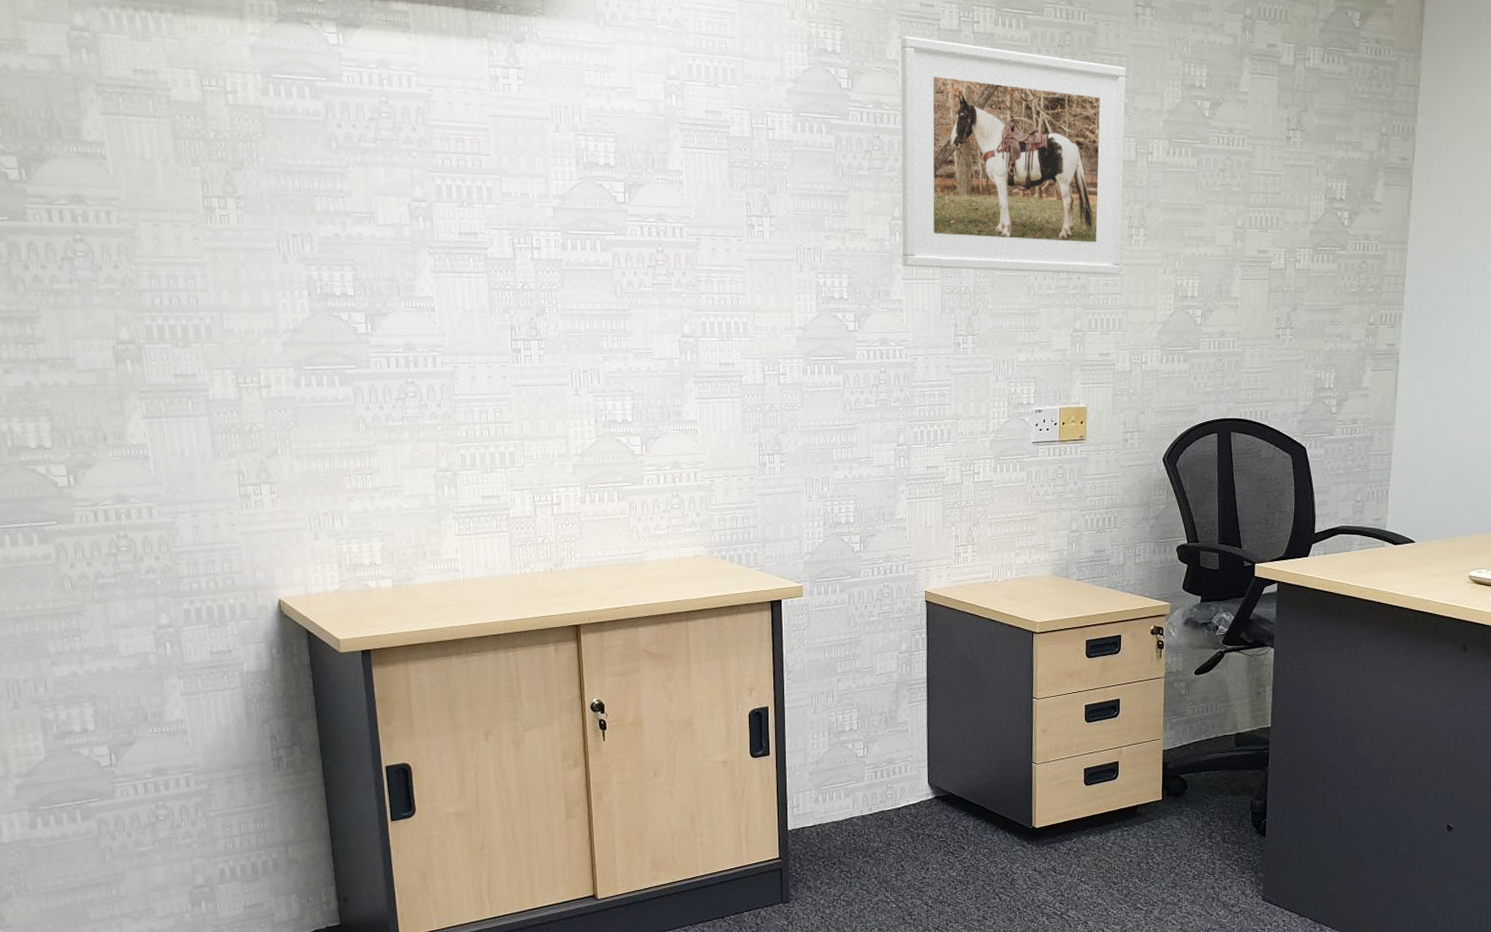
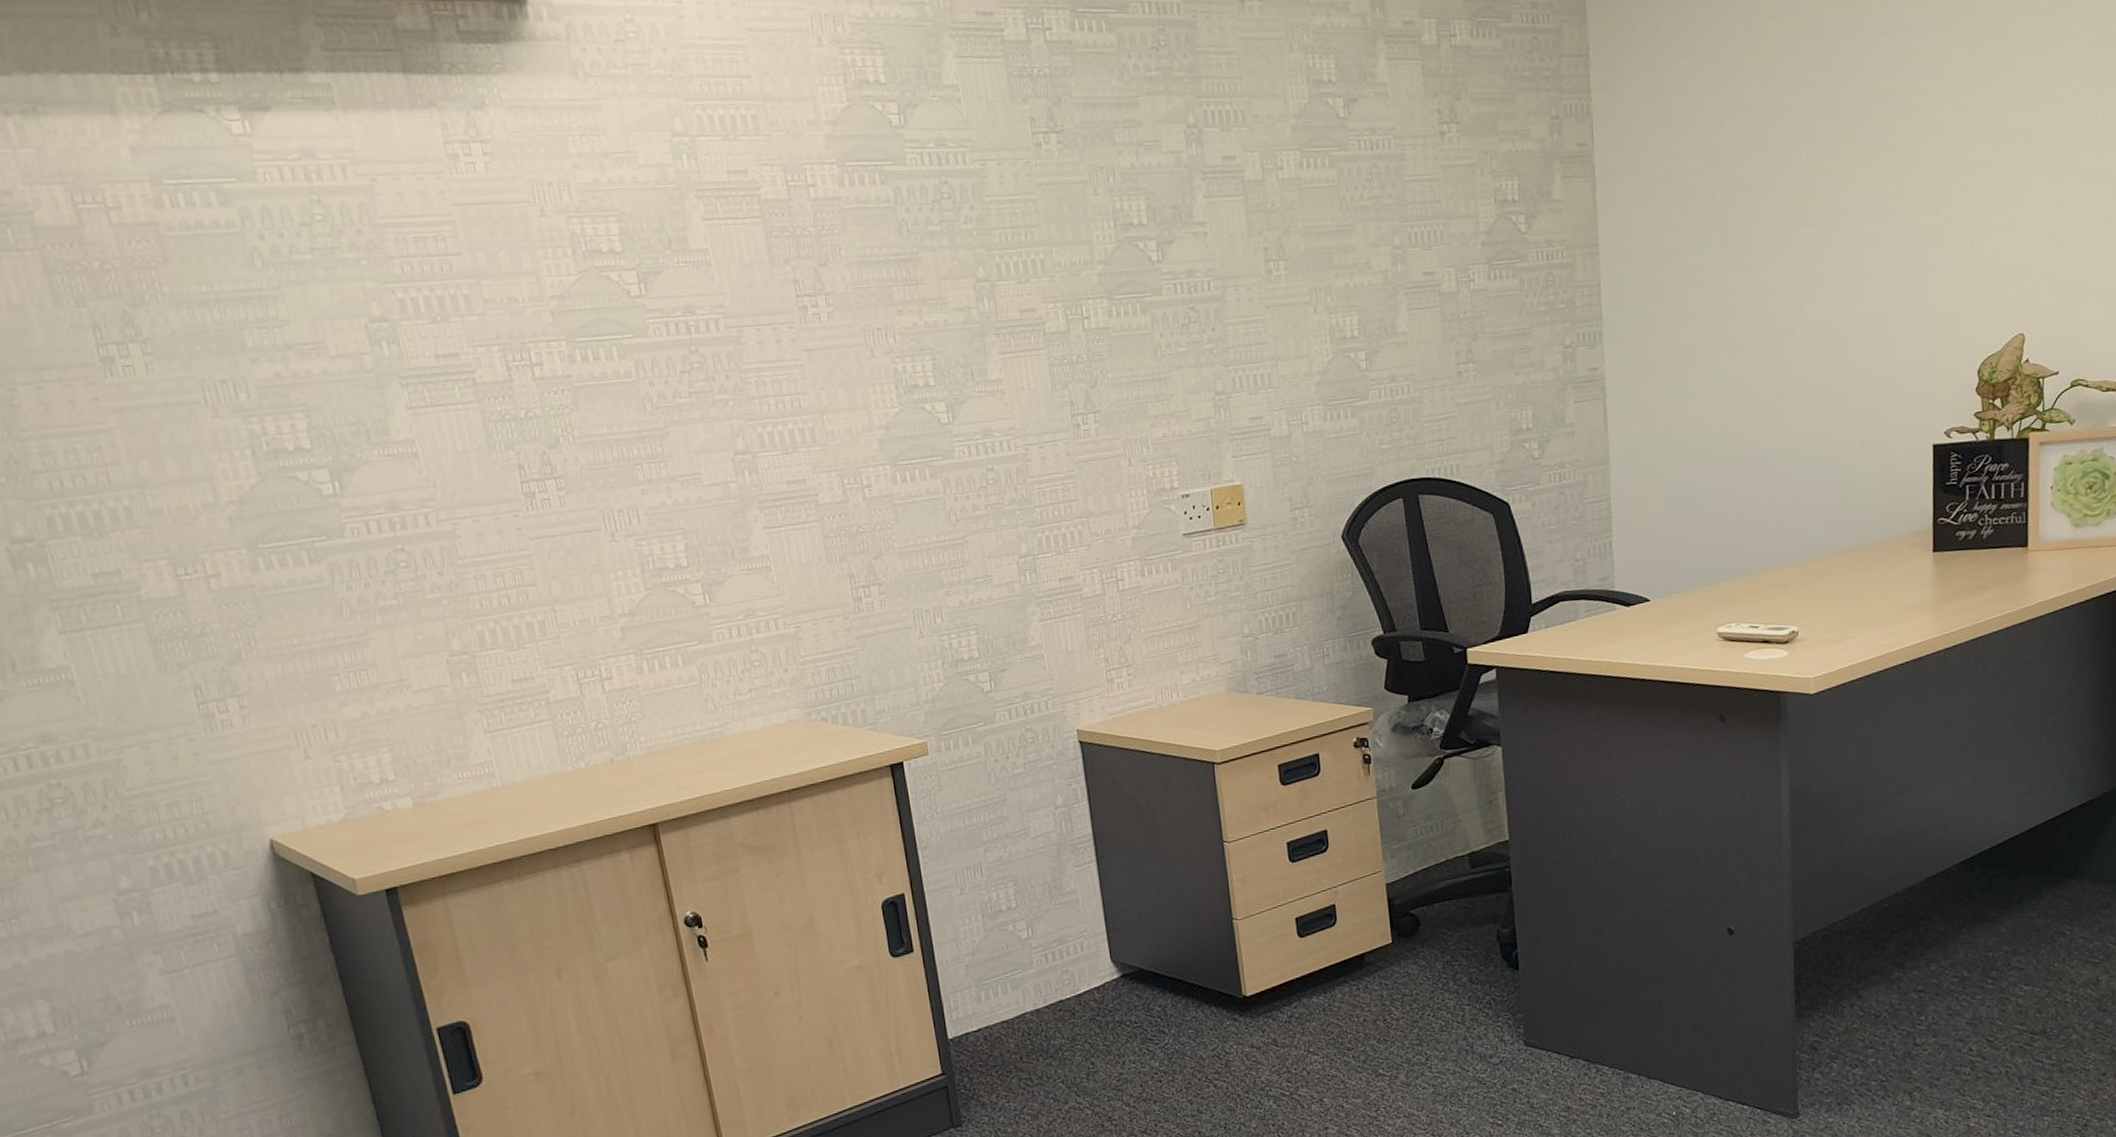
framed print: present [900,36,1126,276] -> none [957,54,1263,339]

